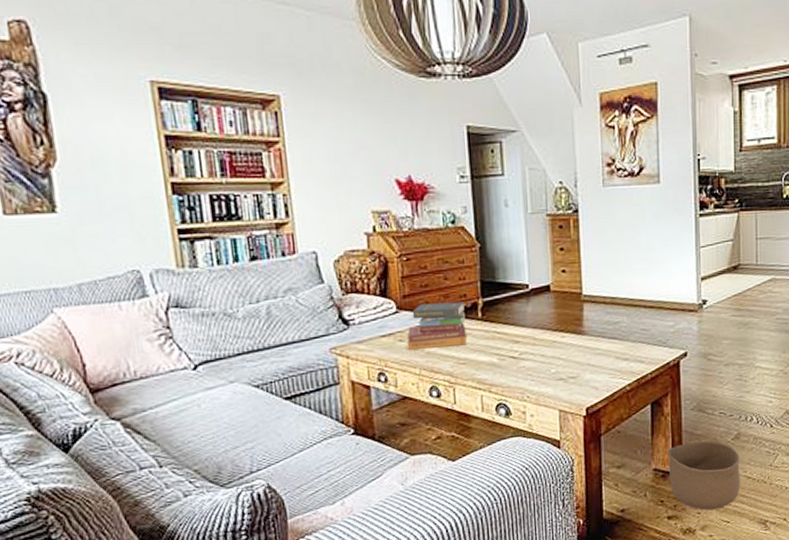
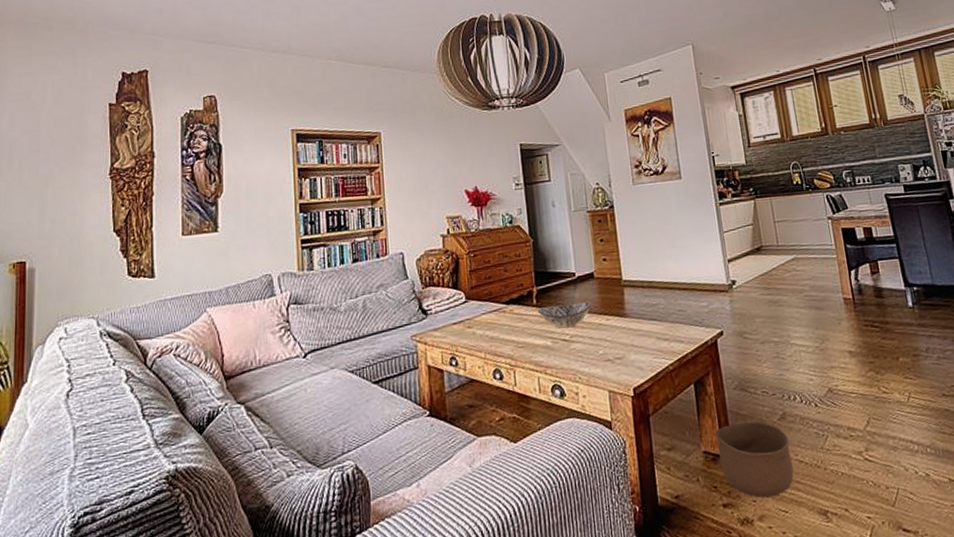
books: present [406,301,467,351] -> none [474,290,524,337]
decorative bowl: none [482,317,546,345] -> present [537,302,592,329]

